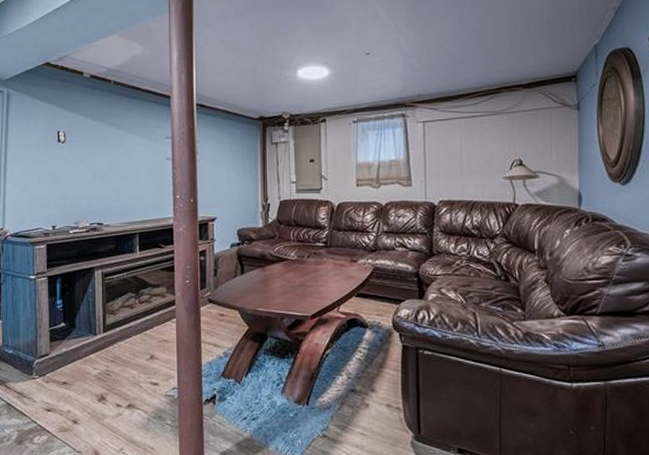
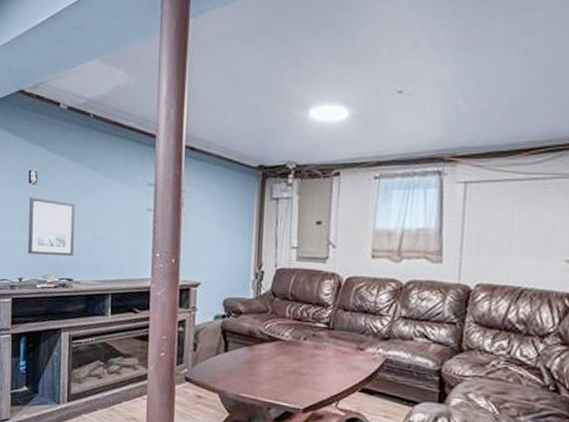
wall art: none [59,154,103,205] -> present [27,197,76,256]

